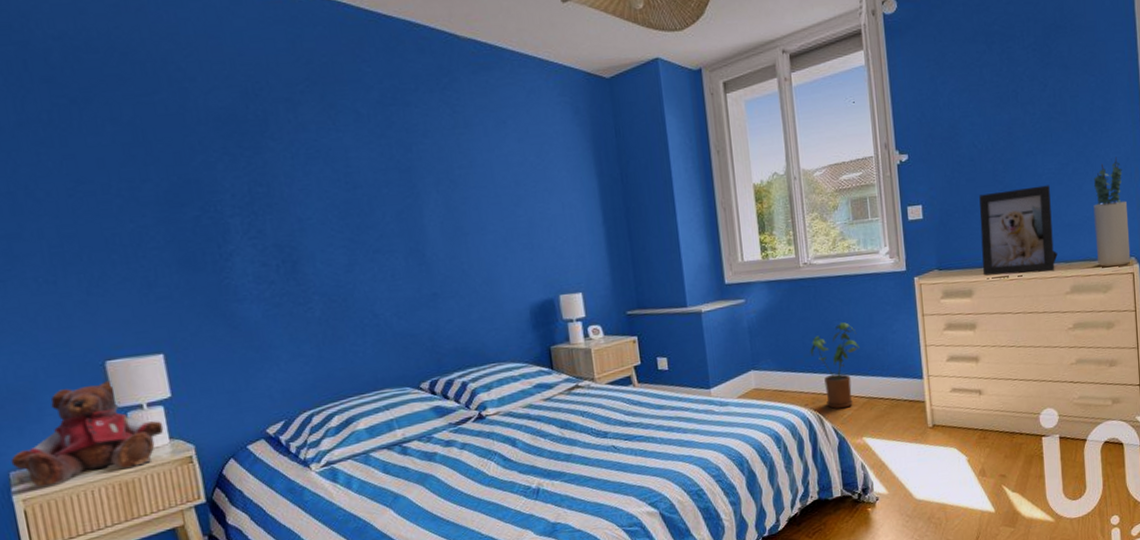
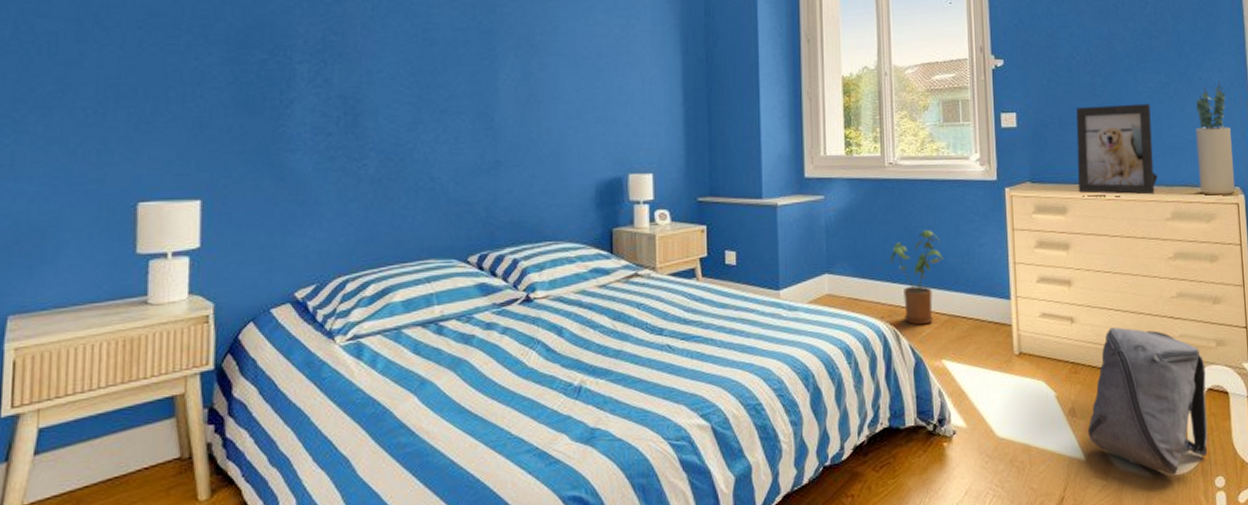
teddy bear: present [10,381,164,487] -> none [12,224,185,336]
backpack: none [996,395,1104,519] -> present [1087,327,1208,476]

